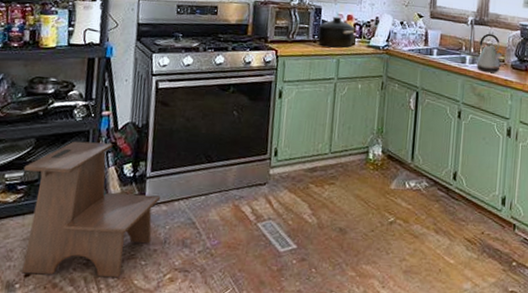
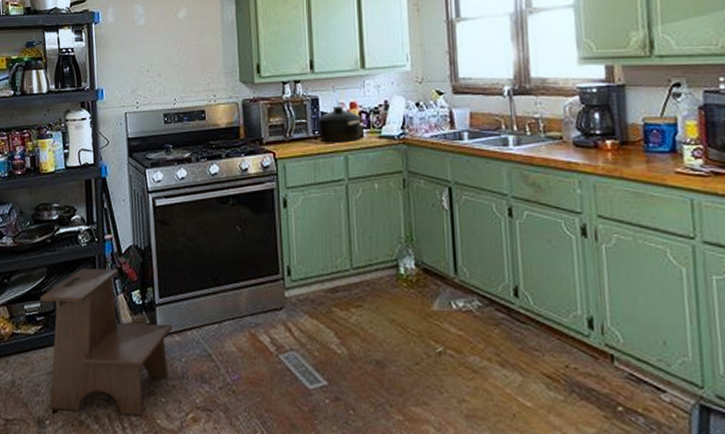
kettle: present [476,33,503,74] -> none [522,104,558,156]

